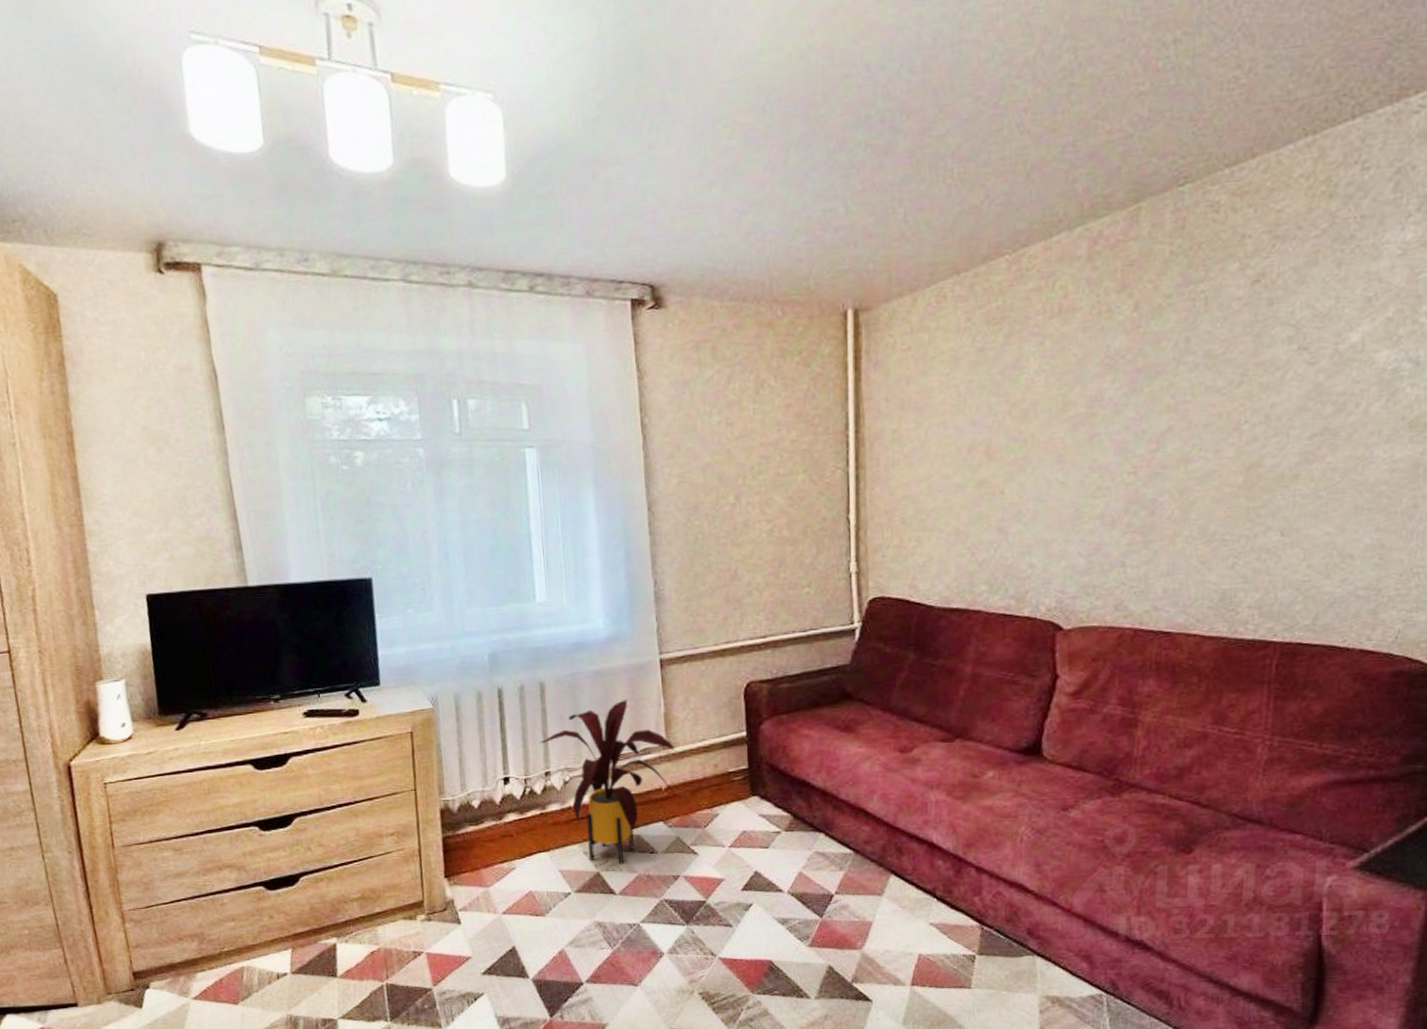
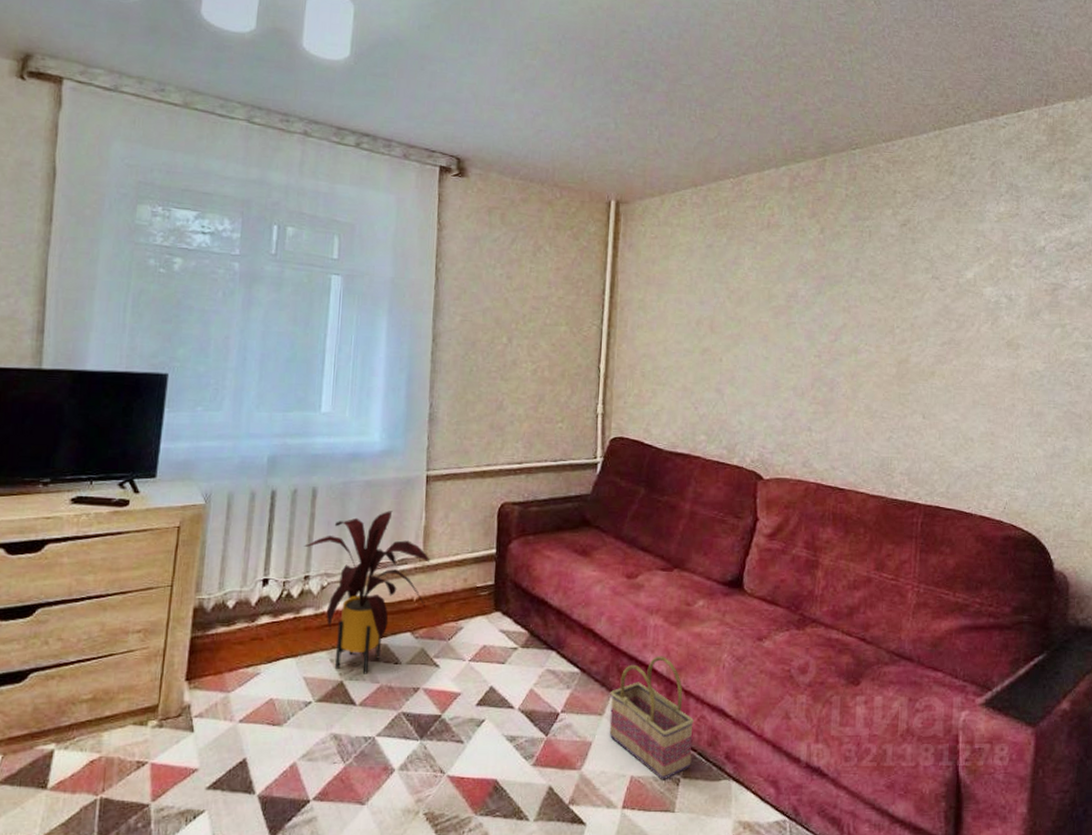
basket: none [889,832,988,958] -> present [609,656,694,780]

